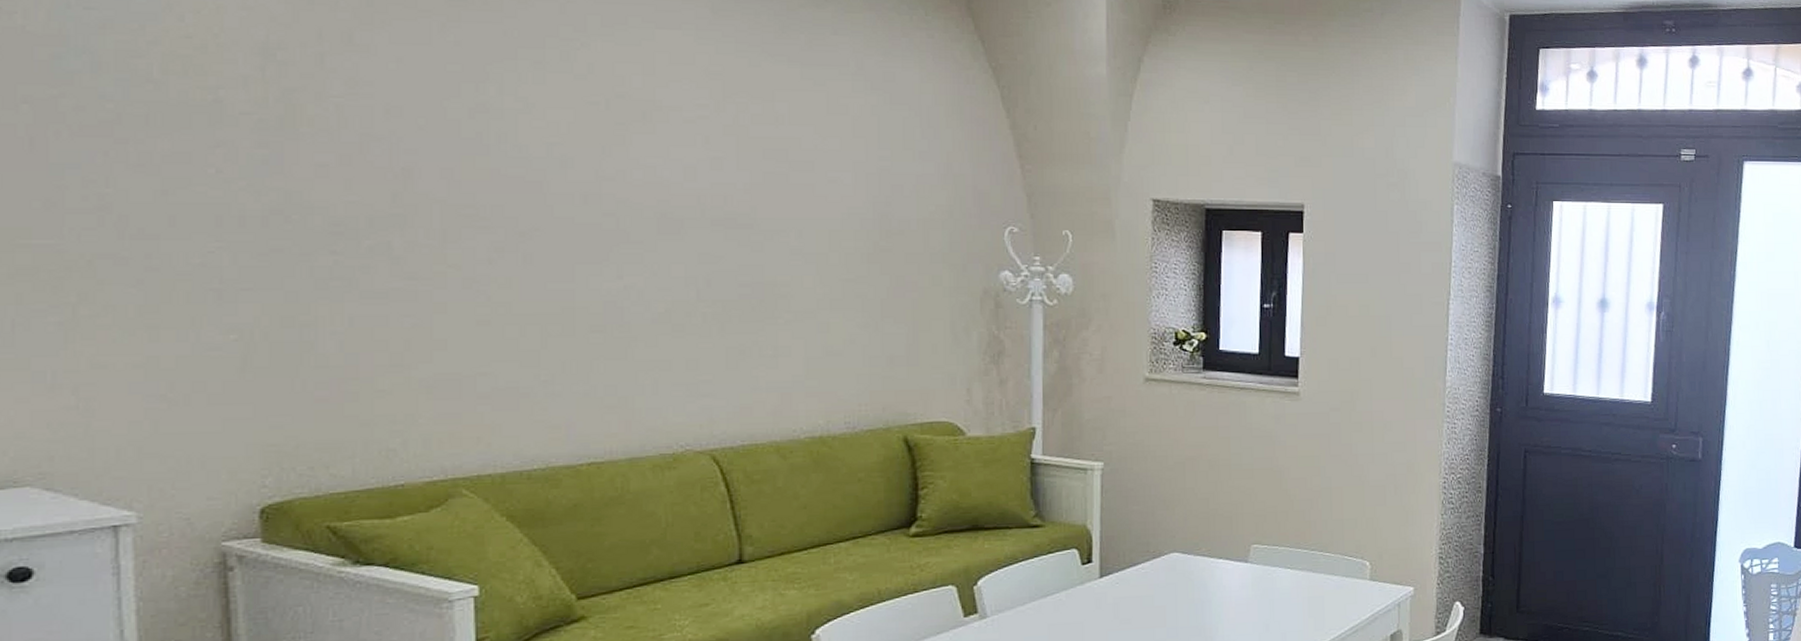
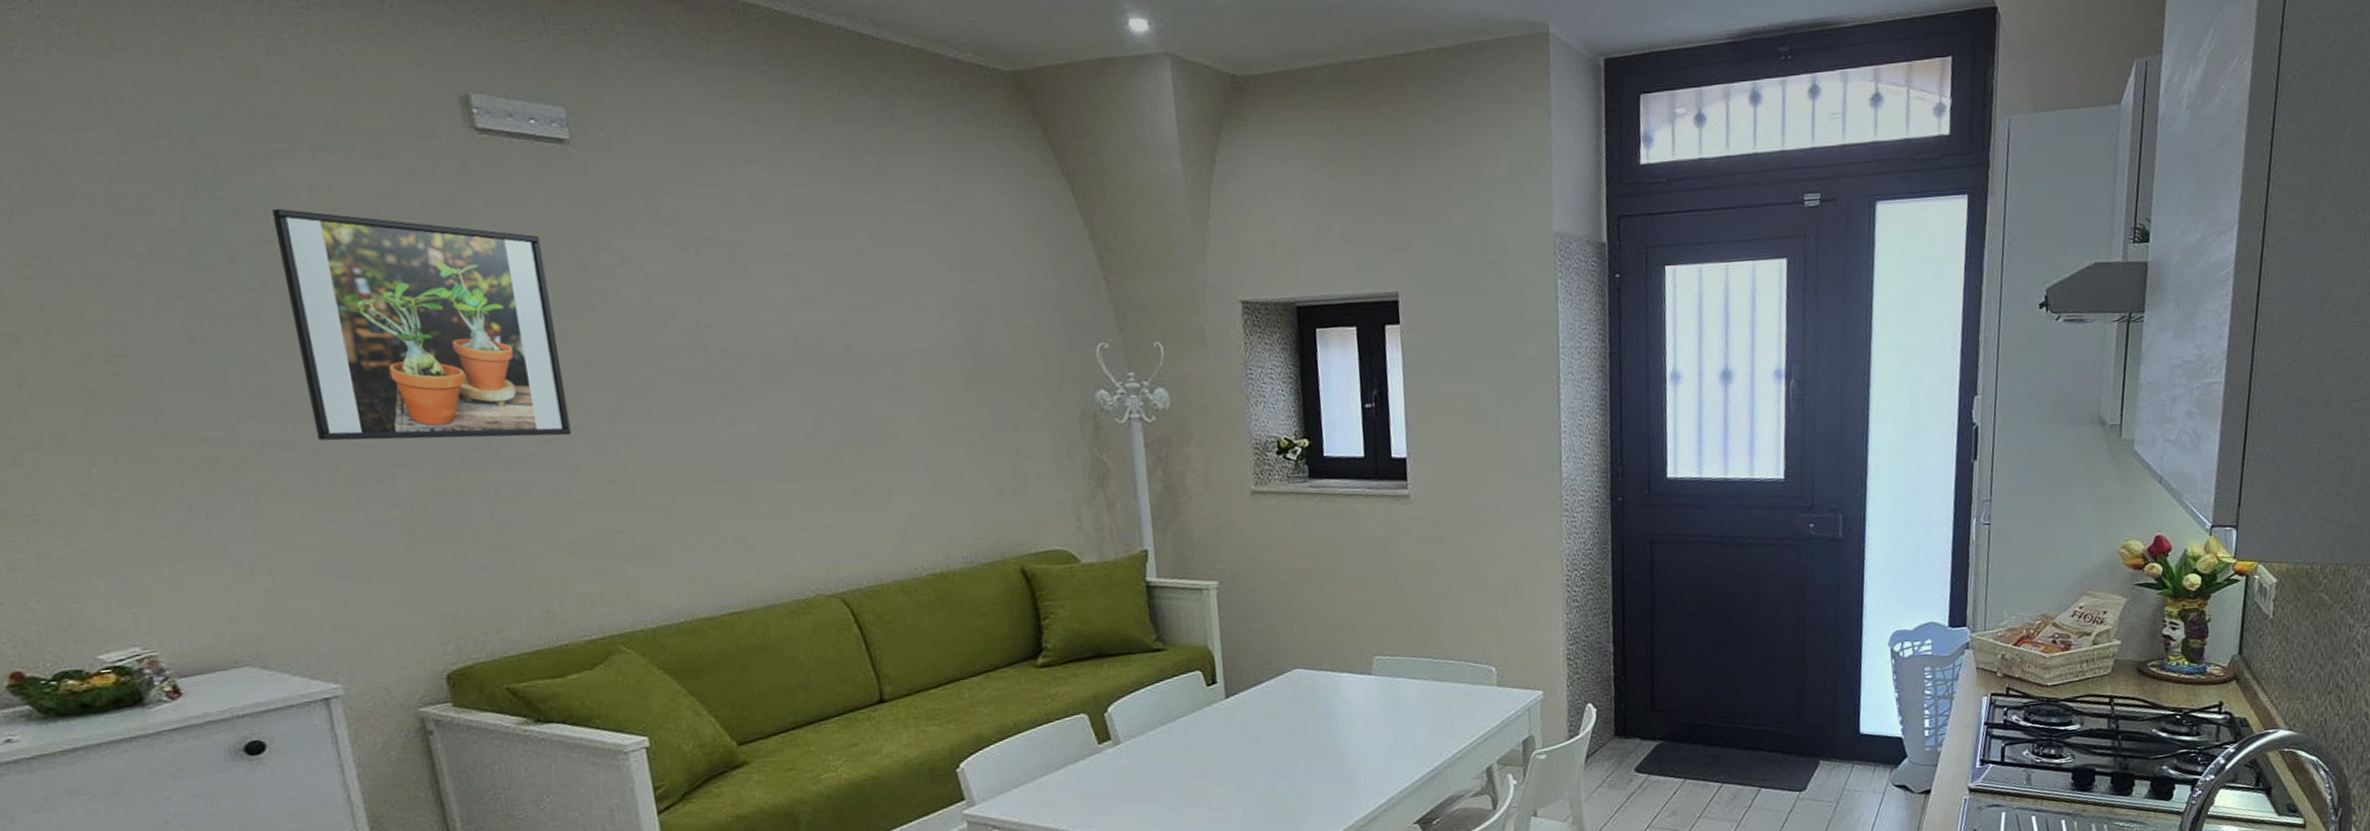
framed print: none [150,23,444,273] -> present [272,208,572,441]

